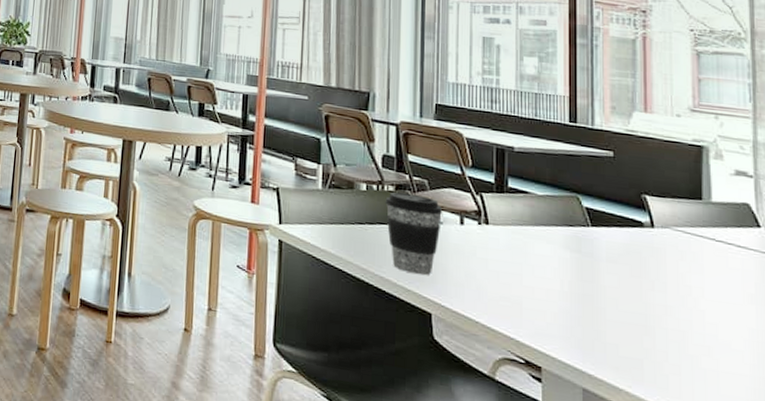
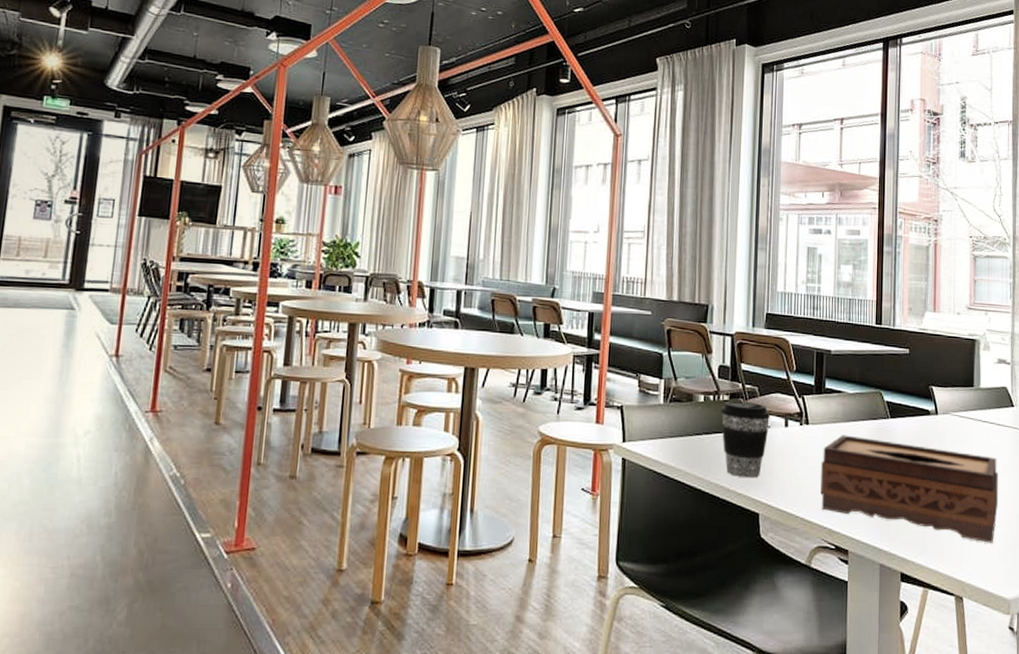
tissue box: none [505,239,742,385] -> present [820,435,998,543]

